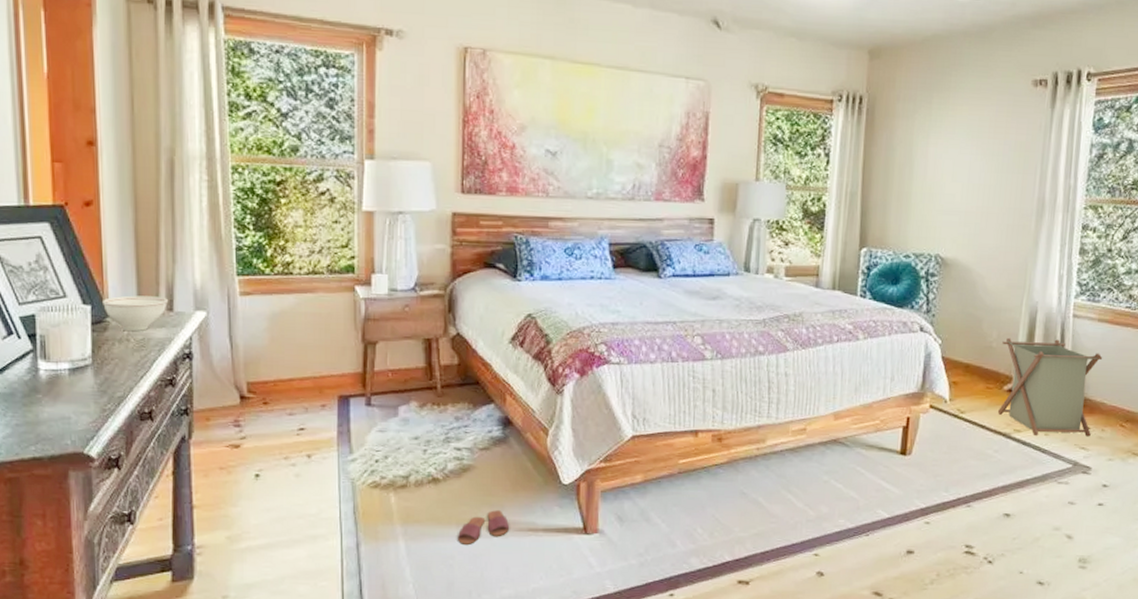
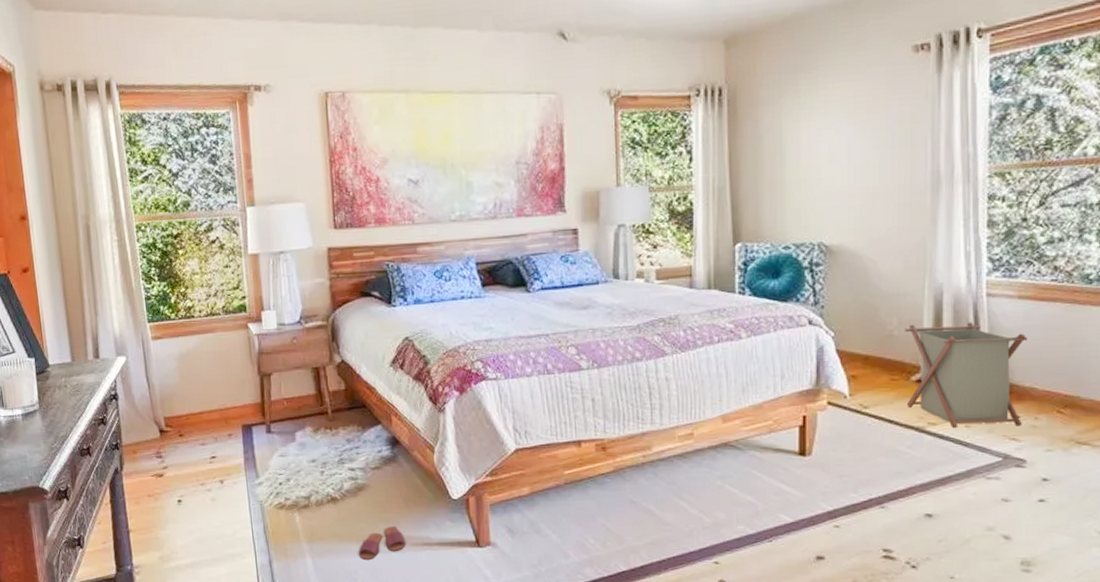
bowl: present [101,295,169,332] -> none [42,346,95,379]

